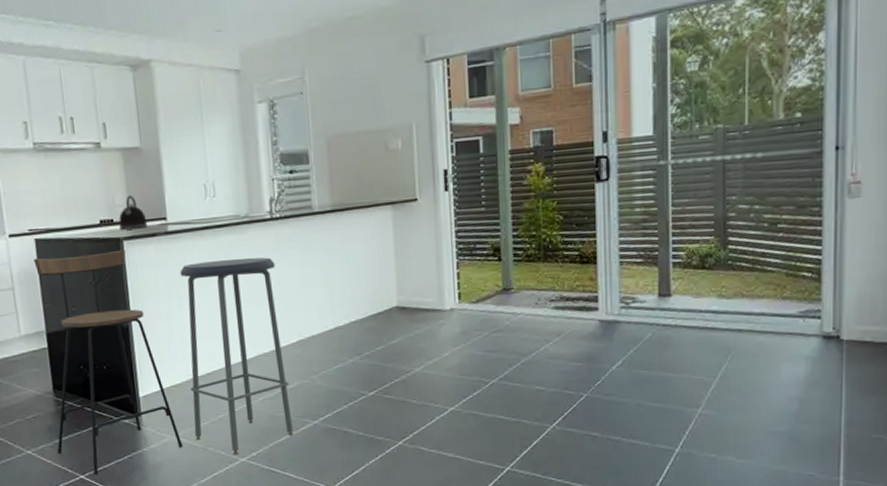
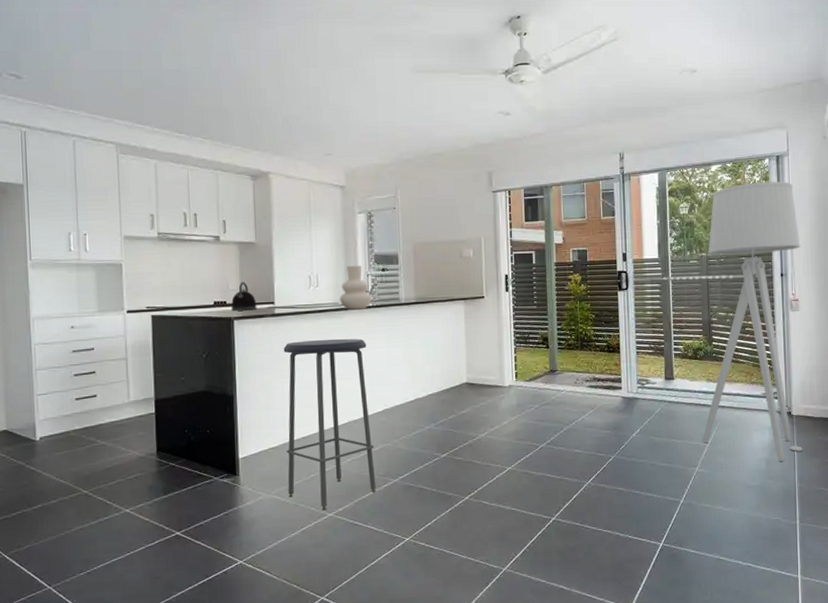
bar stool: present [34,249,183,475] -> none [149,327,277,531]
vase: none [241,167,279,224] -> present [340,265,372,311]
floor lamp: none [708,12,870,401] -> present [702,181,803,461]

